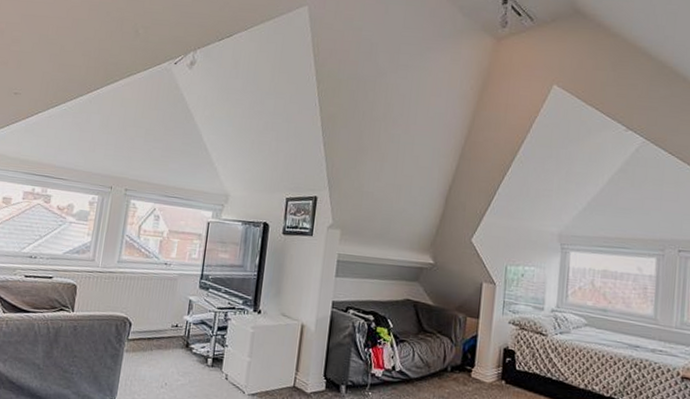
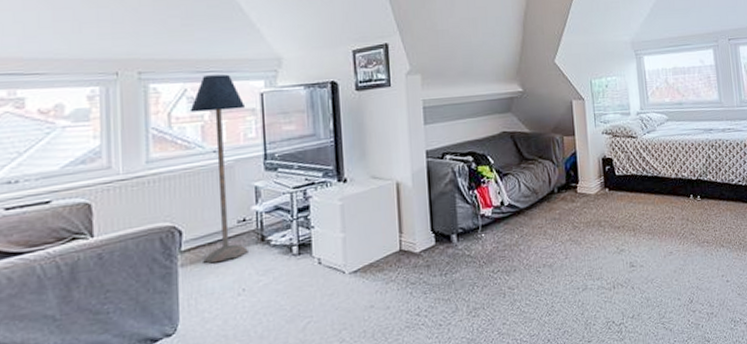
floor lamp: none [142,200,195,356] -> present [189,74,248,264]

